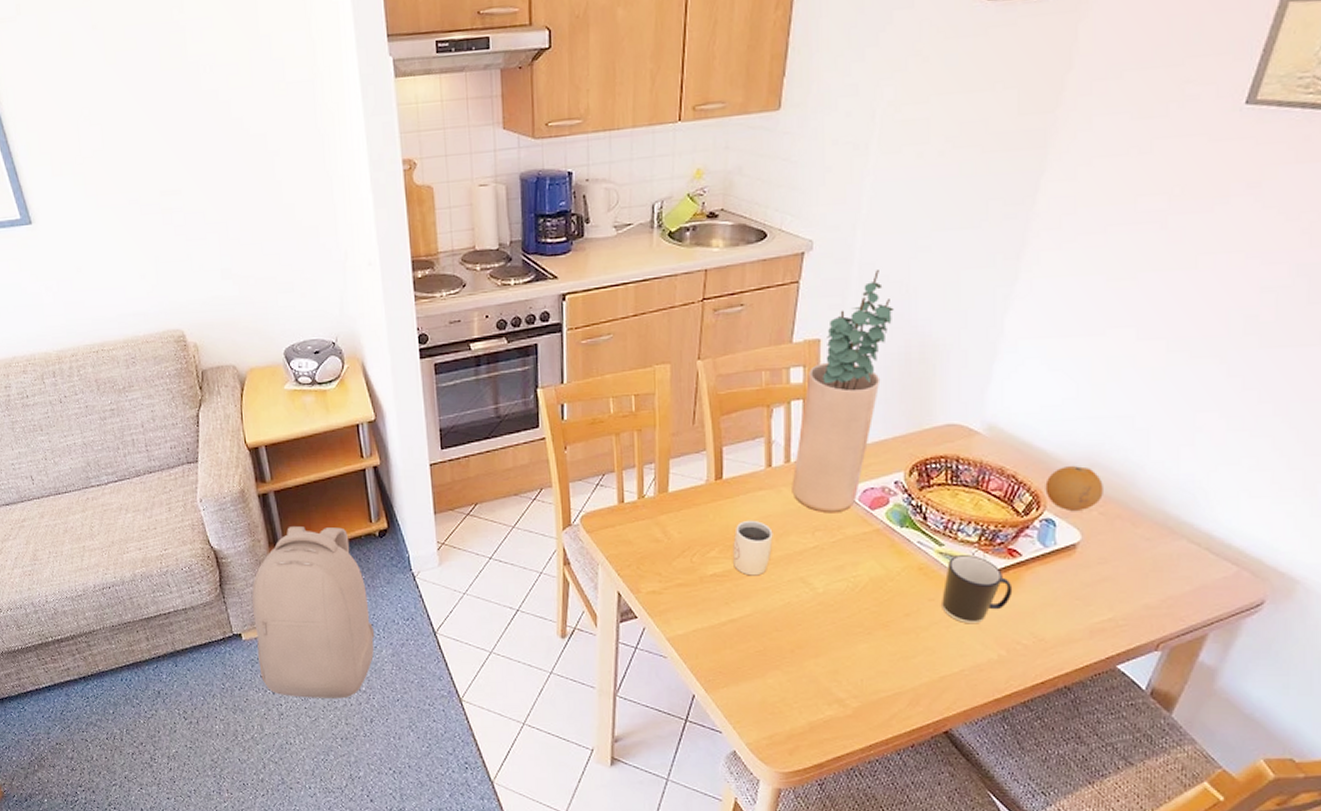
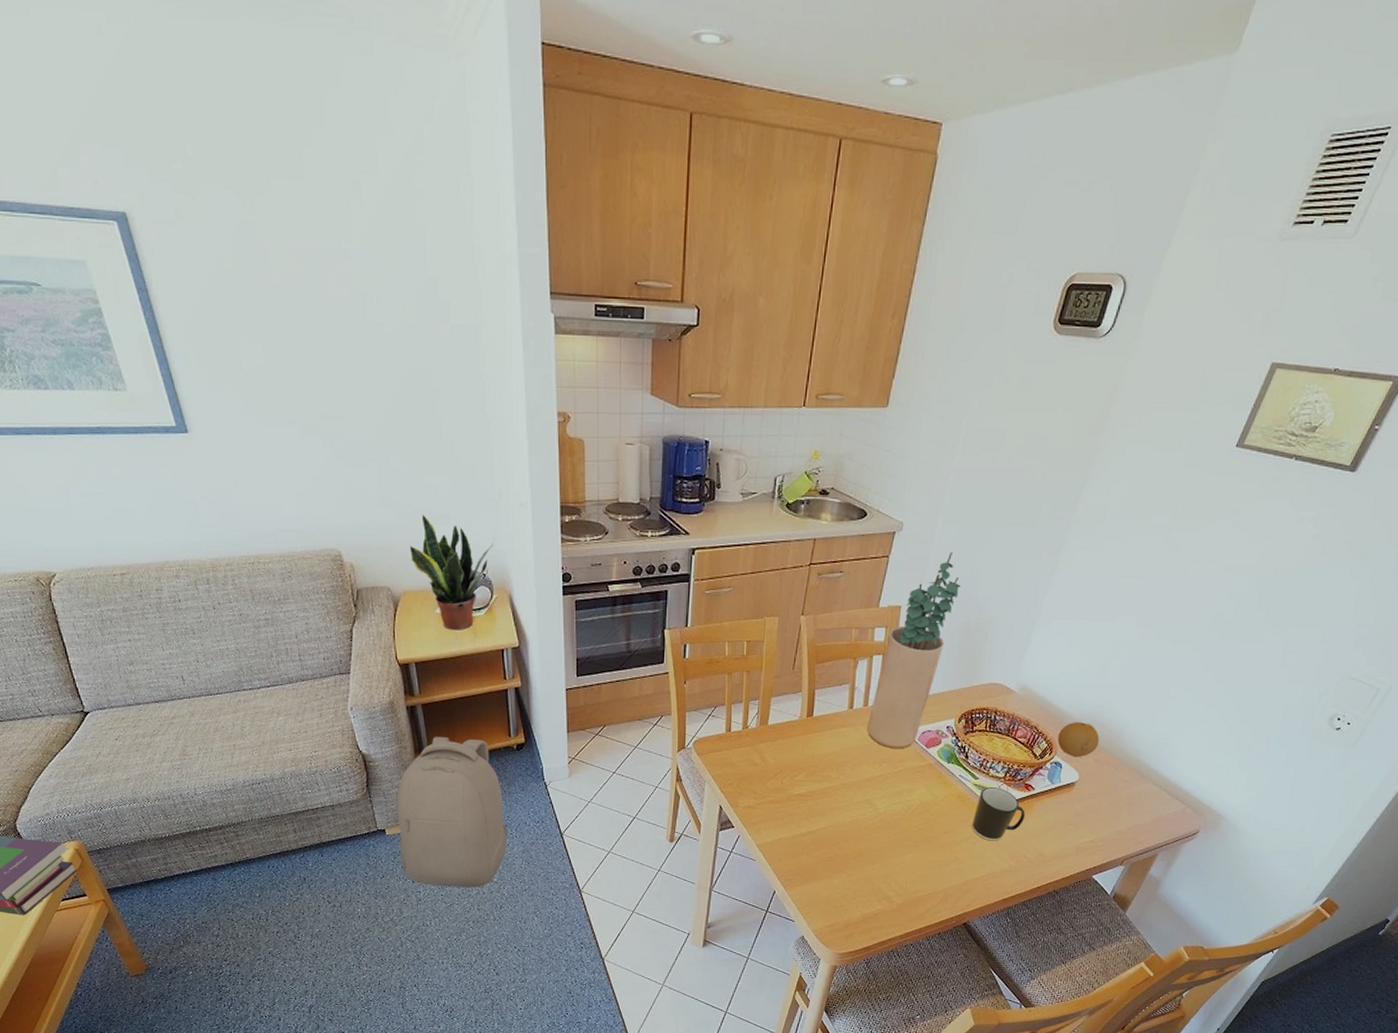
potted plant: none [255,284,343,407] -> present [410,515,494,630]
mug: present [733,520,773,576] -> none [815,751,849,797]

